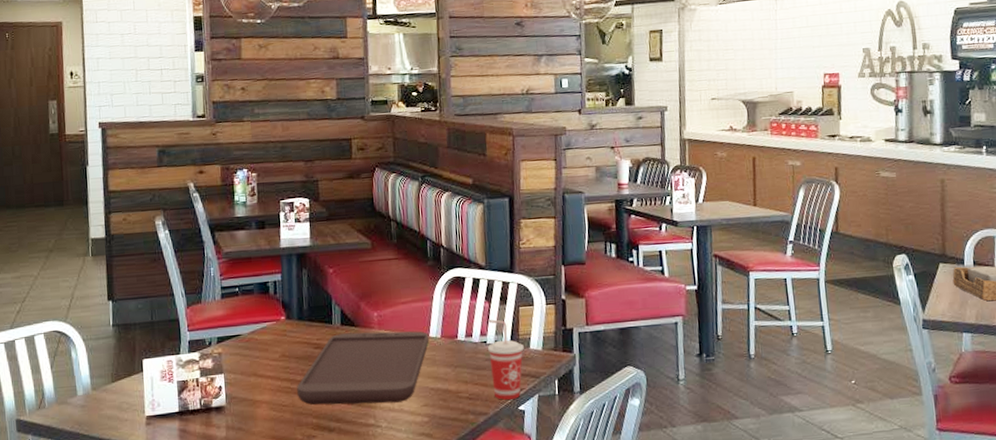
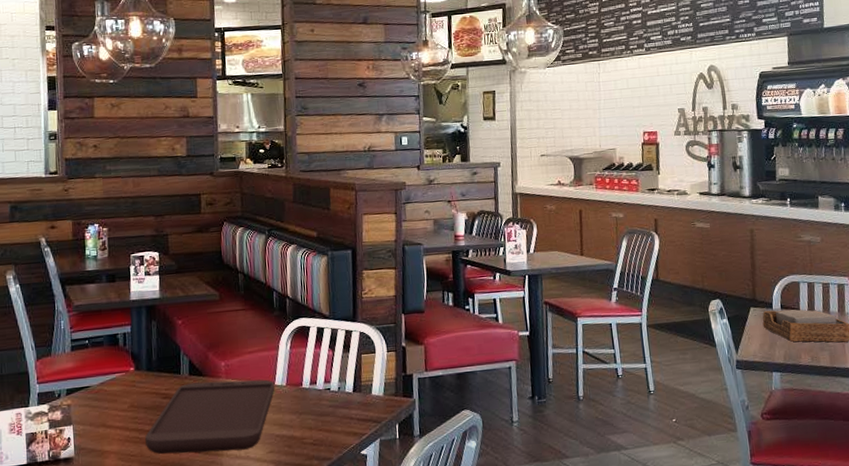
beverage cup: present [487,319,524,400] -> none [331,367,366,445]

